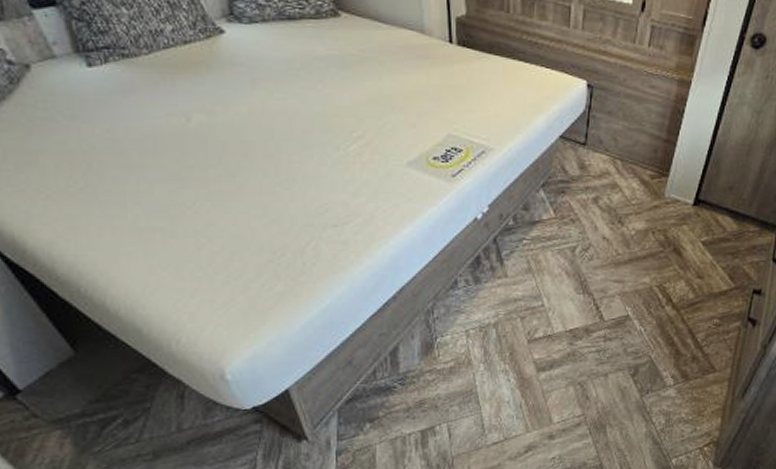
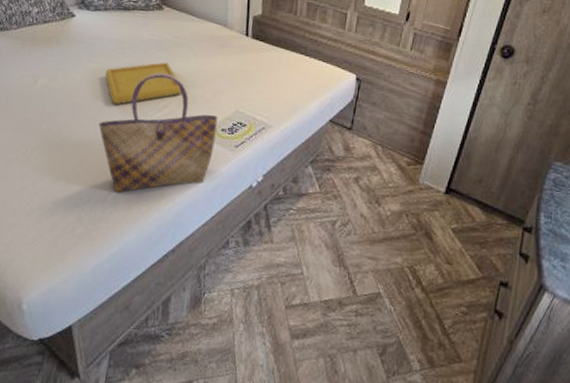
serving tray: none [277,82,378,140] -> present [104,62,182,105]
tote bag: none [280,96,427,242] -> present [98,73,218,193]

